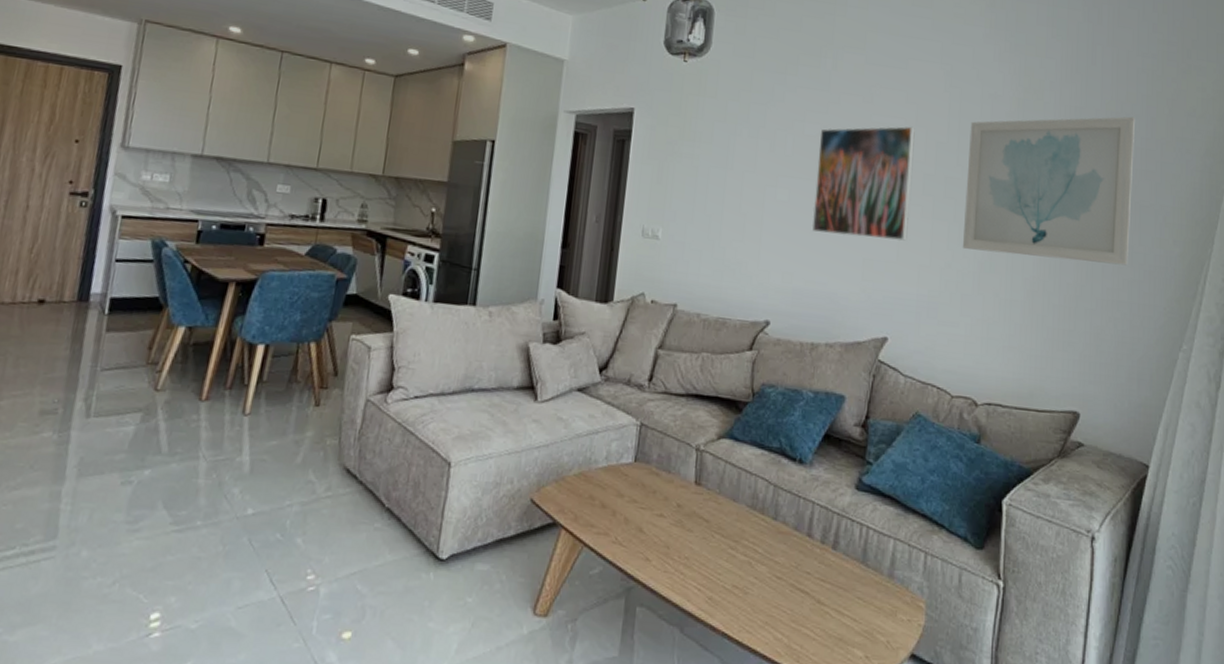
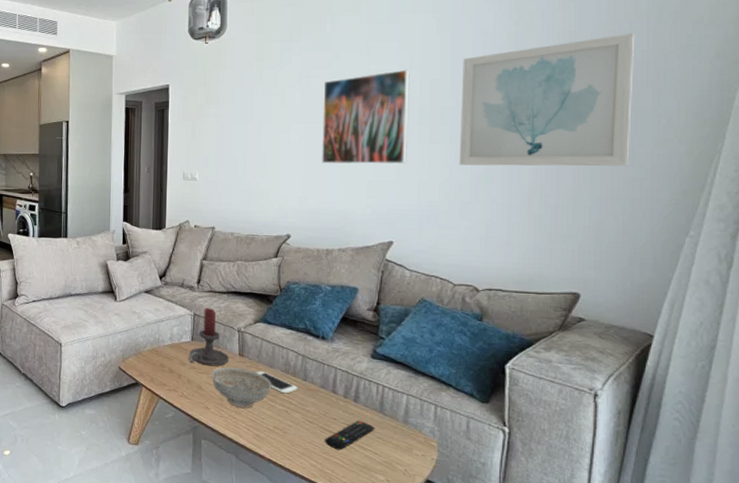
candle holder: none [628,416,683,500] -> present [189,308,230,367]
decorative bowl: none [657,500,734,559] -> present [211,367,272,408]
smartphone: none [716,506,766,539] -> present [257,371,298,394]
remote control: none [794,574,856,617] -> present [325,420,375,450]

